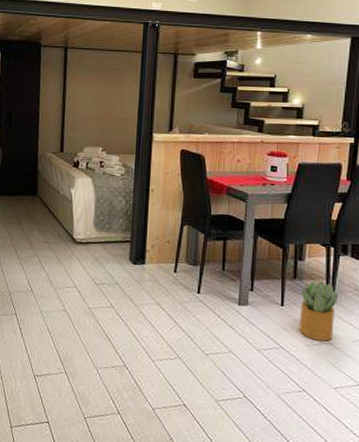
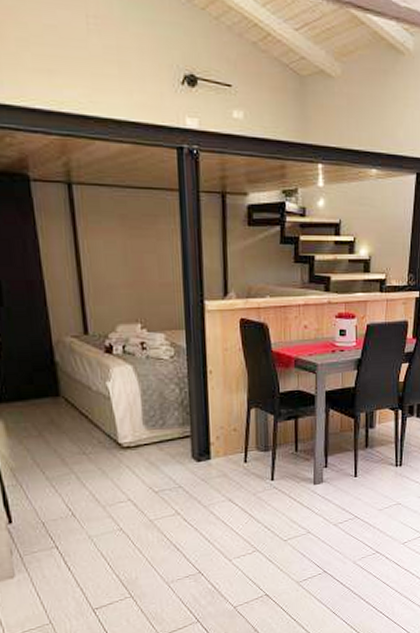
potted plant: present [299,280,339,342] -> none [371,445,406,504]

